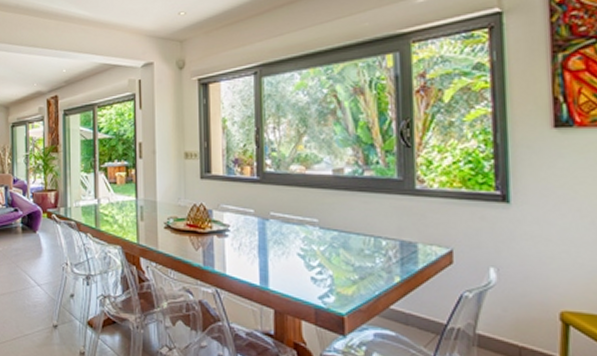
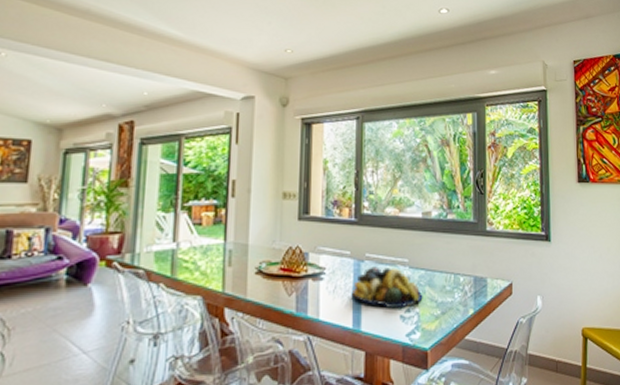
fruit bowl: none [257,226,337,270] -> present [351,266,423,309]

